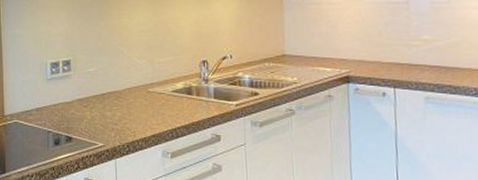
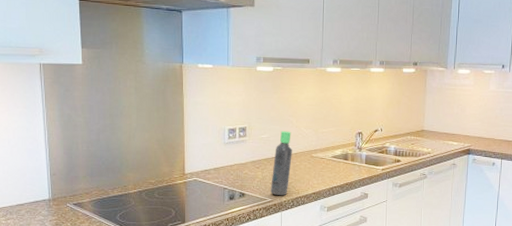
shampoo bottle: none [101,62,125,140] -> present [270,131,292,196]

